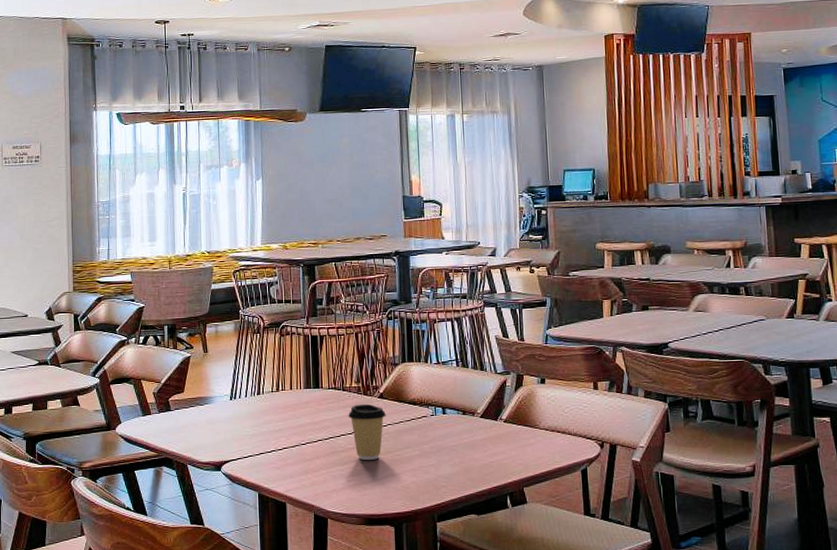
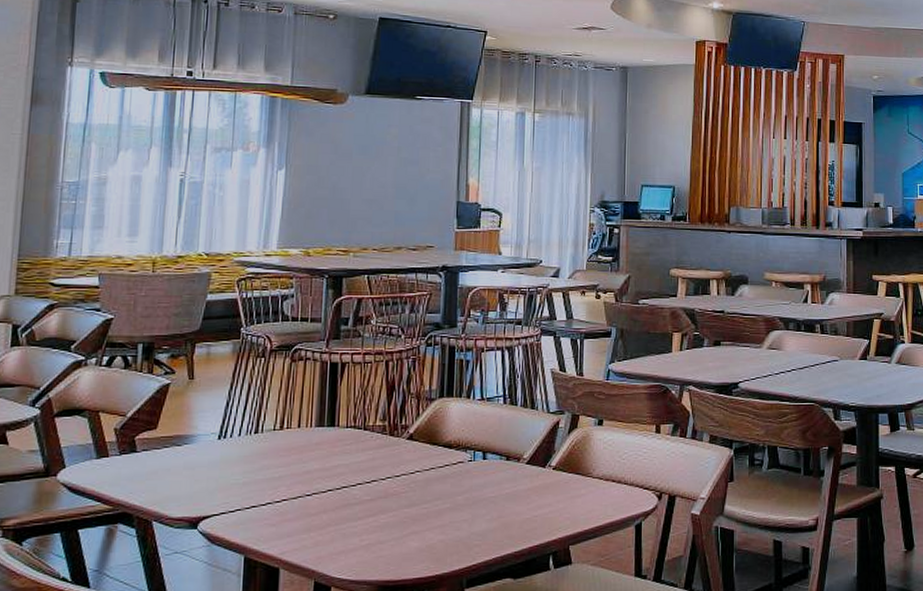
coffee cup: present [348,403,386,460] -> none [368,446,415,514]

